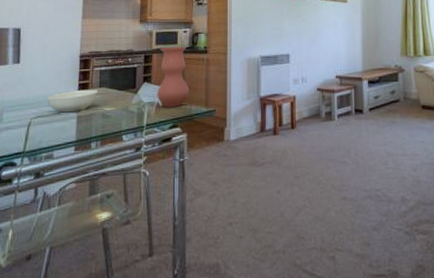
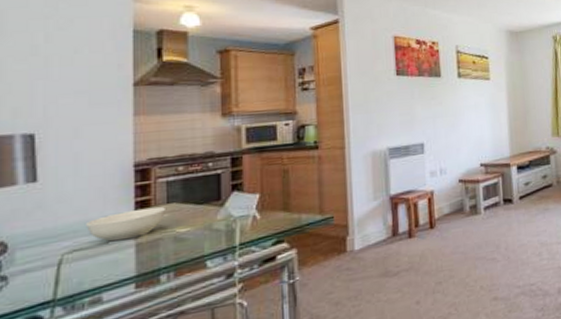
vase: present [157,46,189,107] -> none [252,142,297,220]

